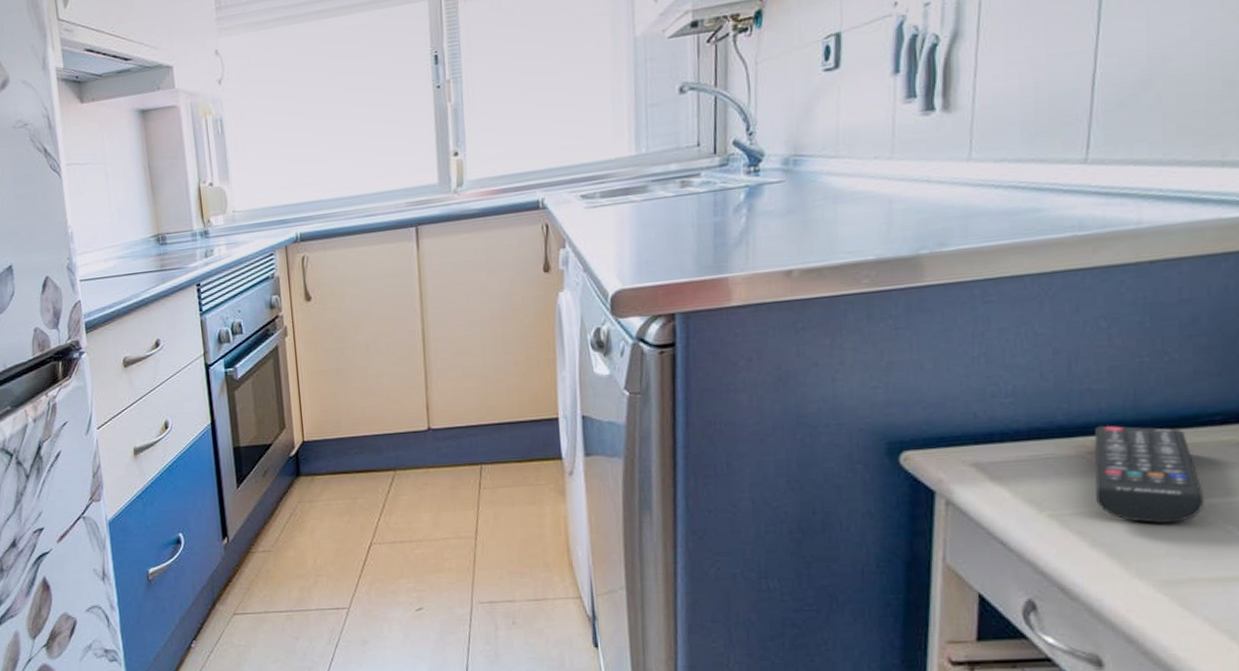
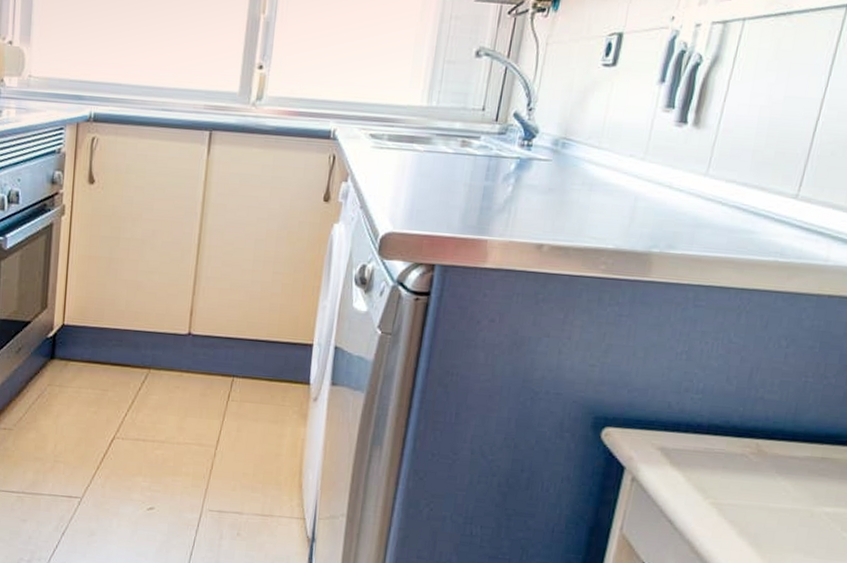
remote control: present [1095,425,1204,523] -> none [749,431,832,524]

